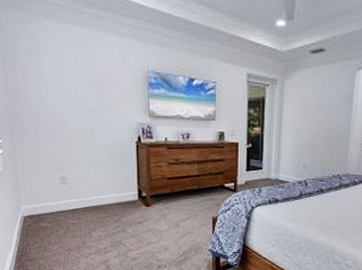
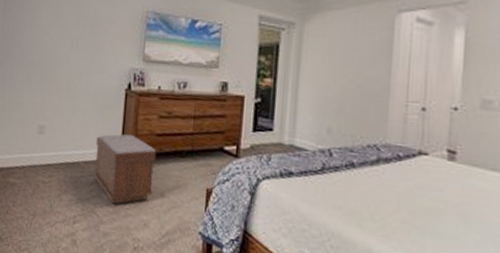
bench: none [115,180,170,236] -> present [94,134,157,205]

